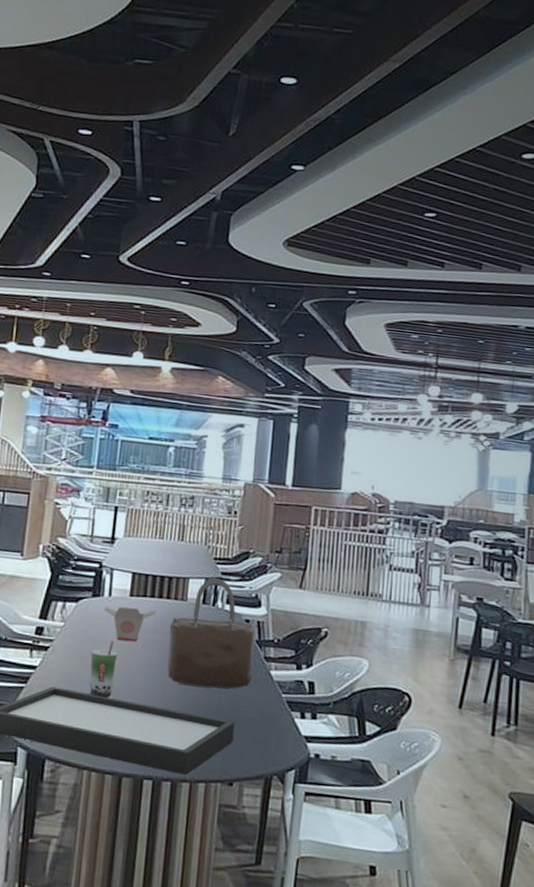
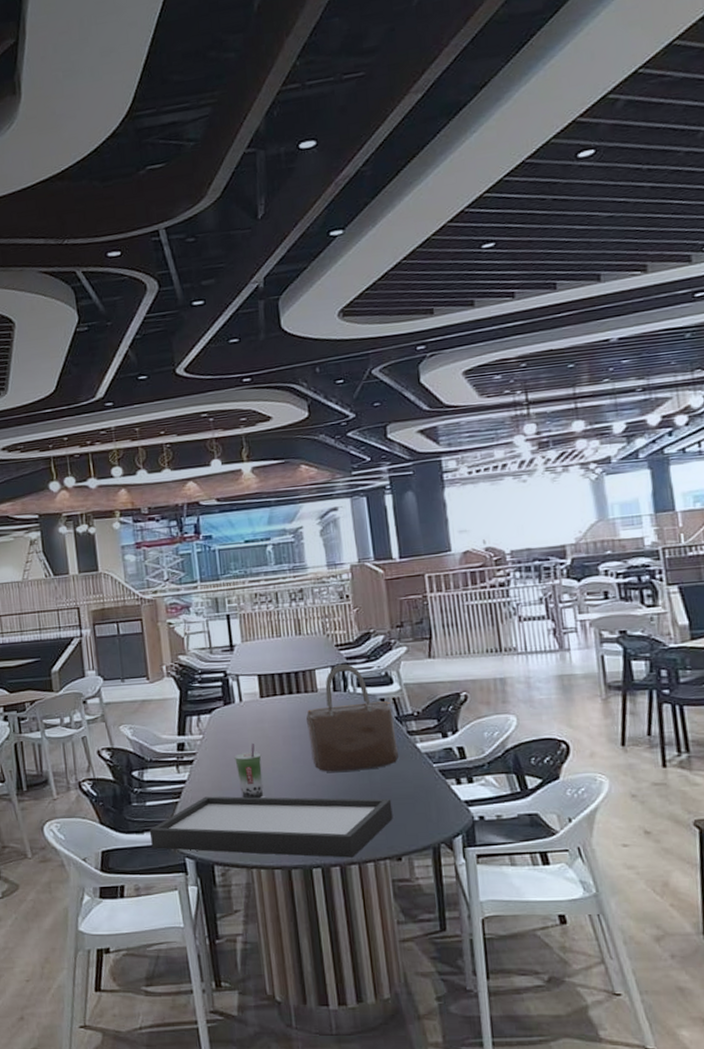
takeout container: present [104,607,157,641] -> none [238,706,290,742]

